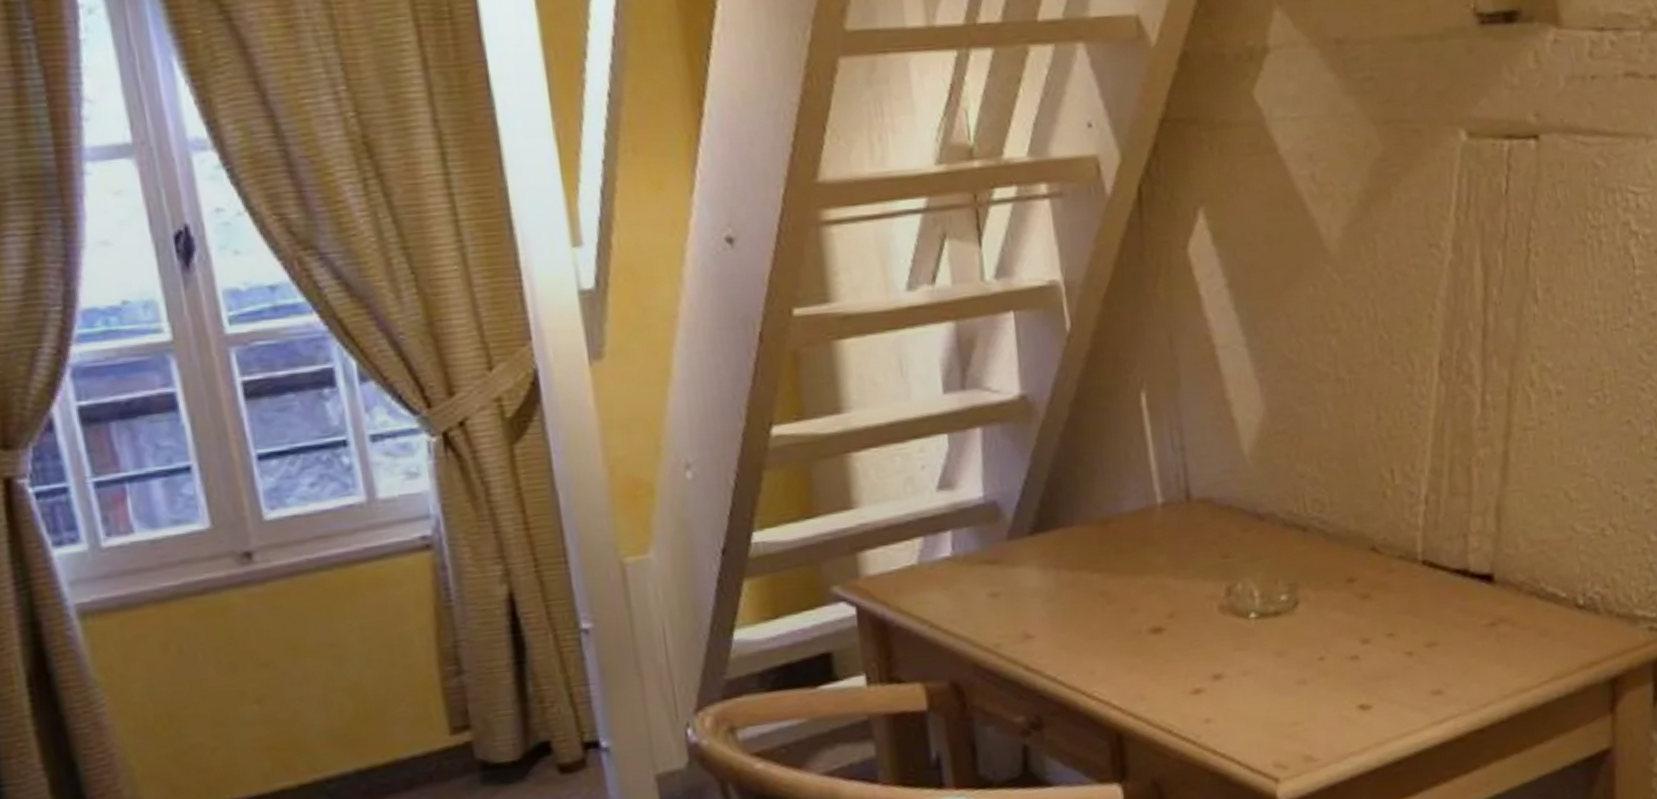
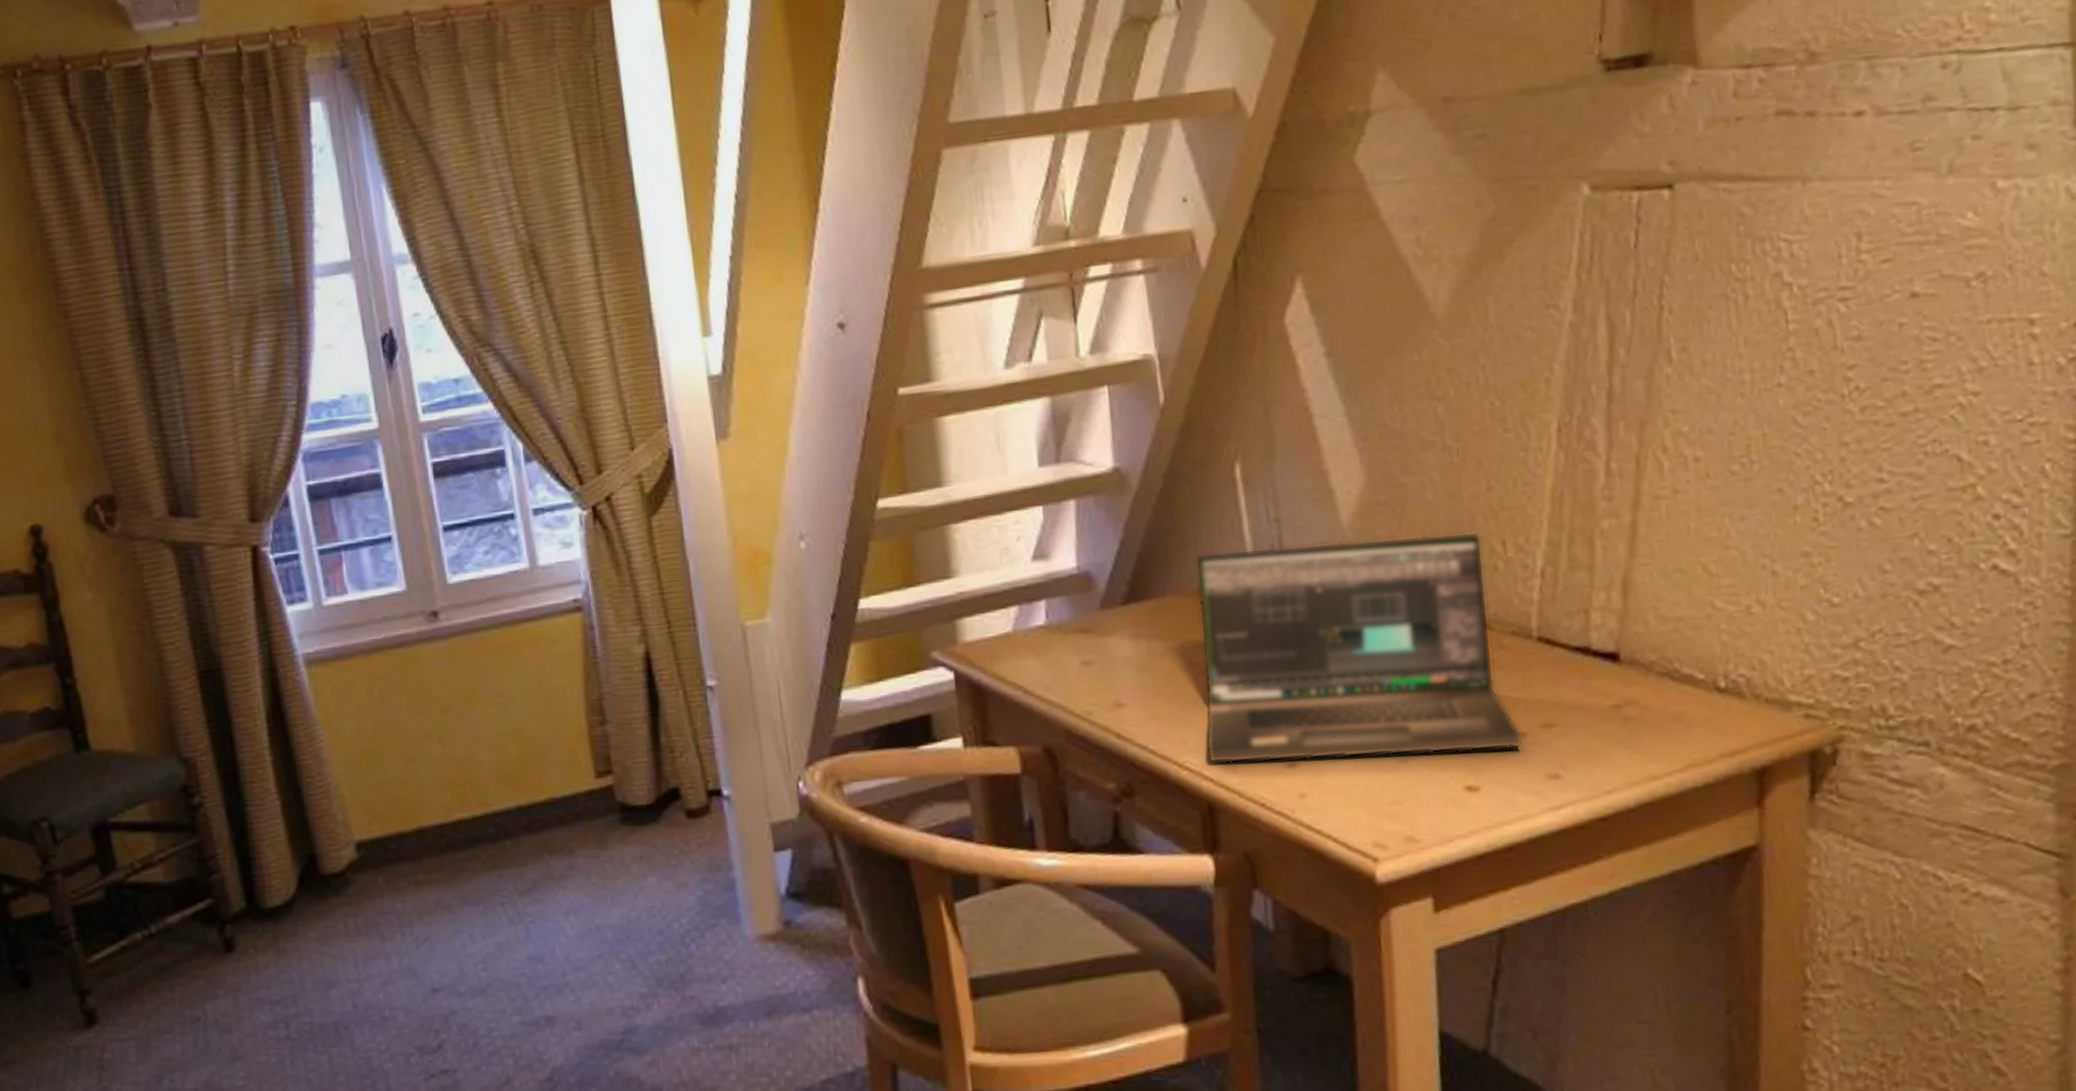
laptop: none [1102,459,1411,693] -> present [1195,531,1525,764]

